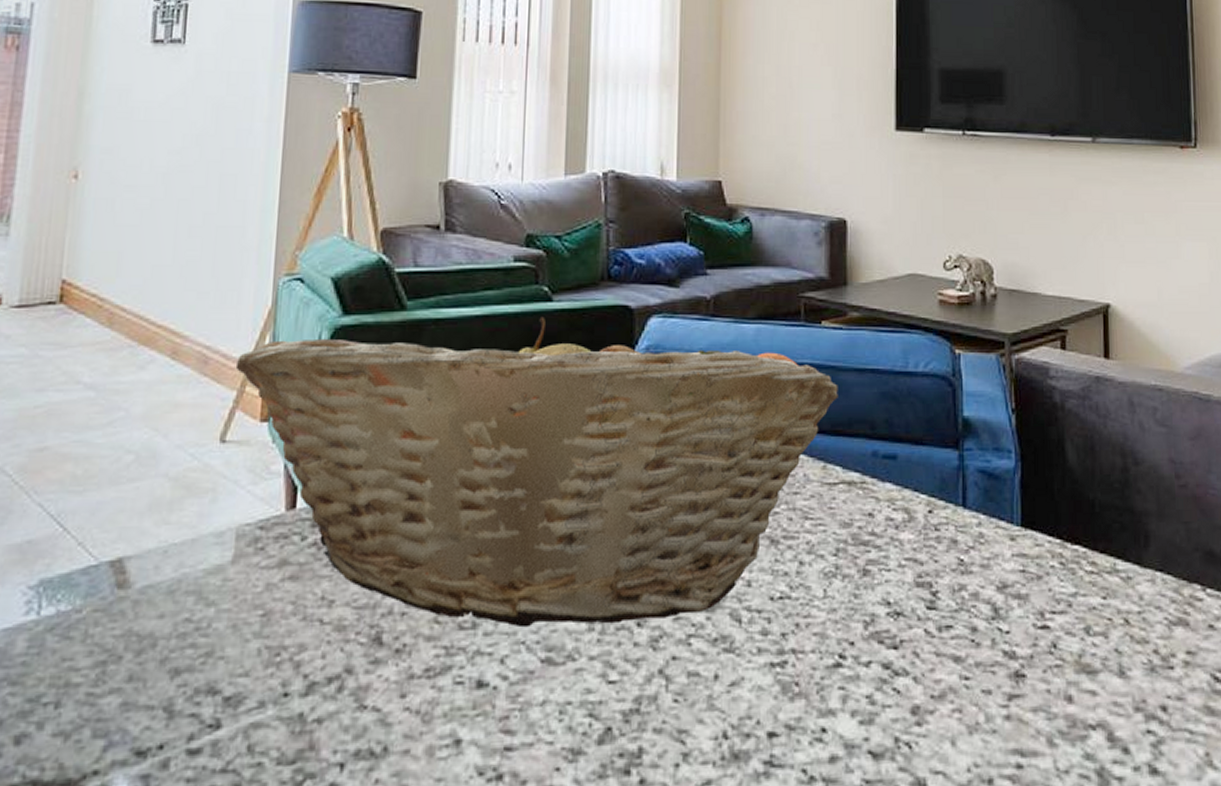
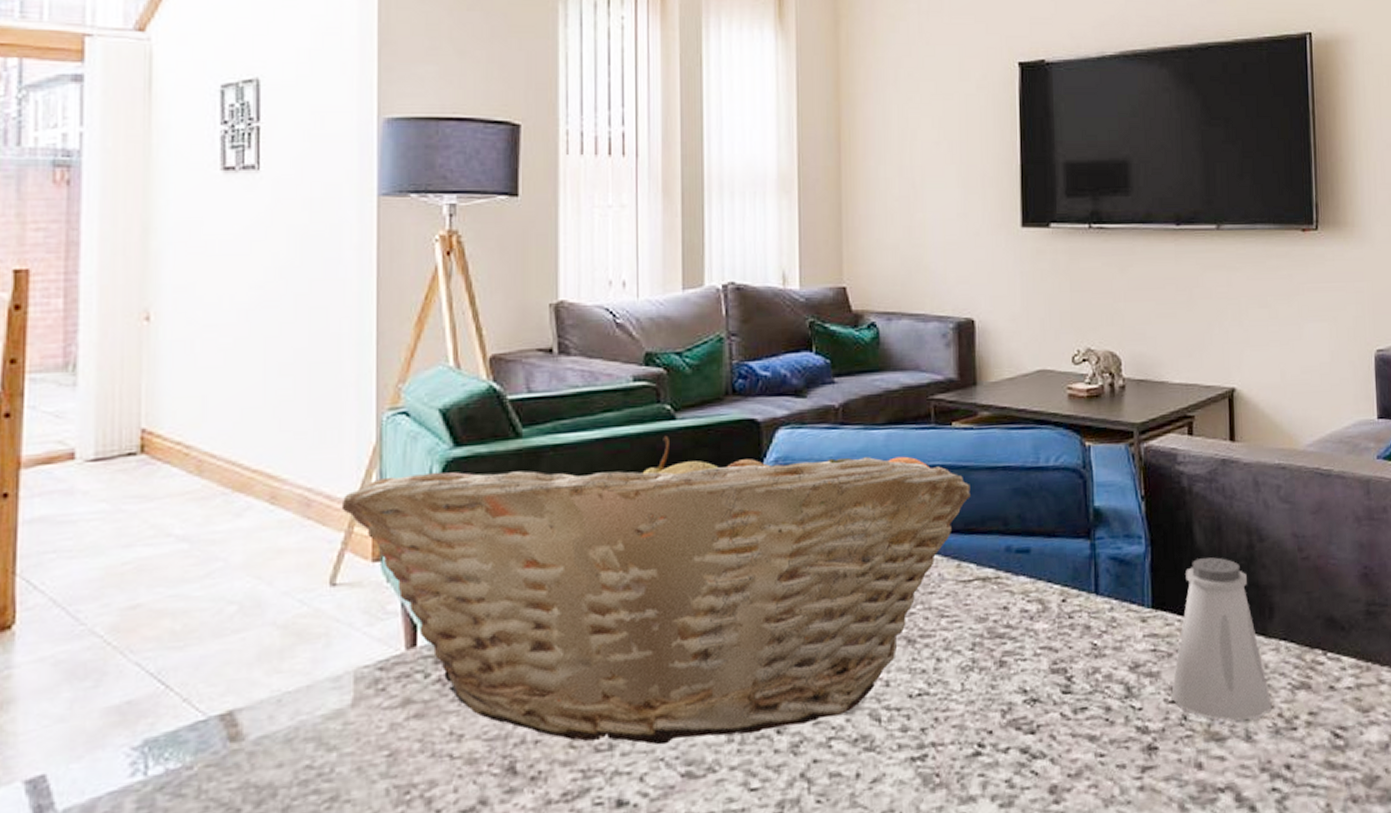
saltshaker: none [1040,478,1147,654] -> present [1171,557,1272,721]

